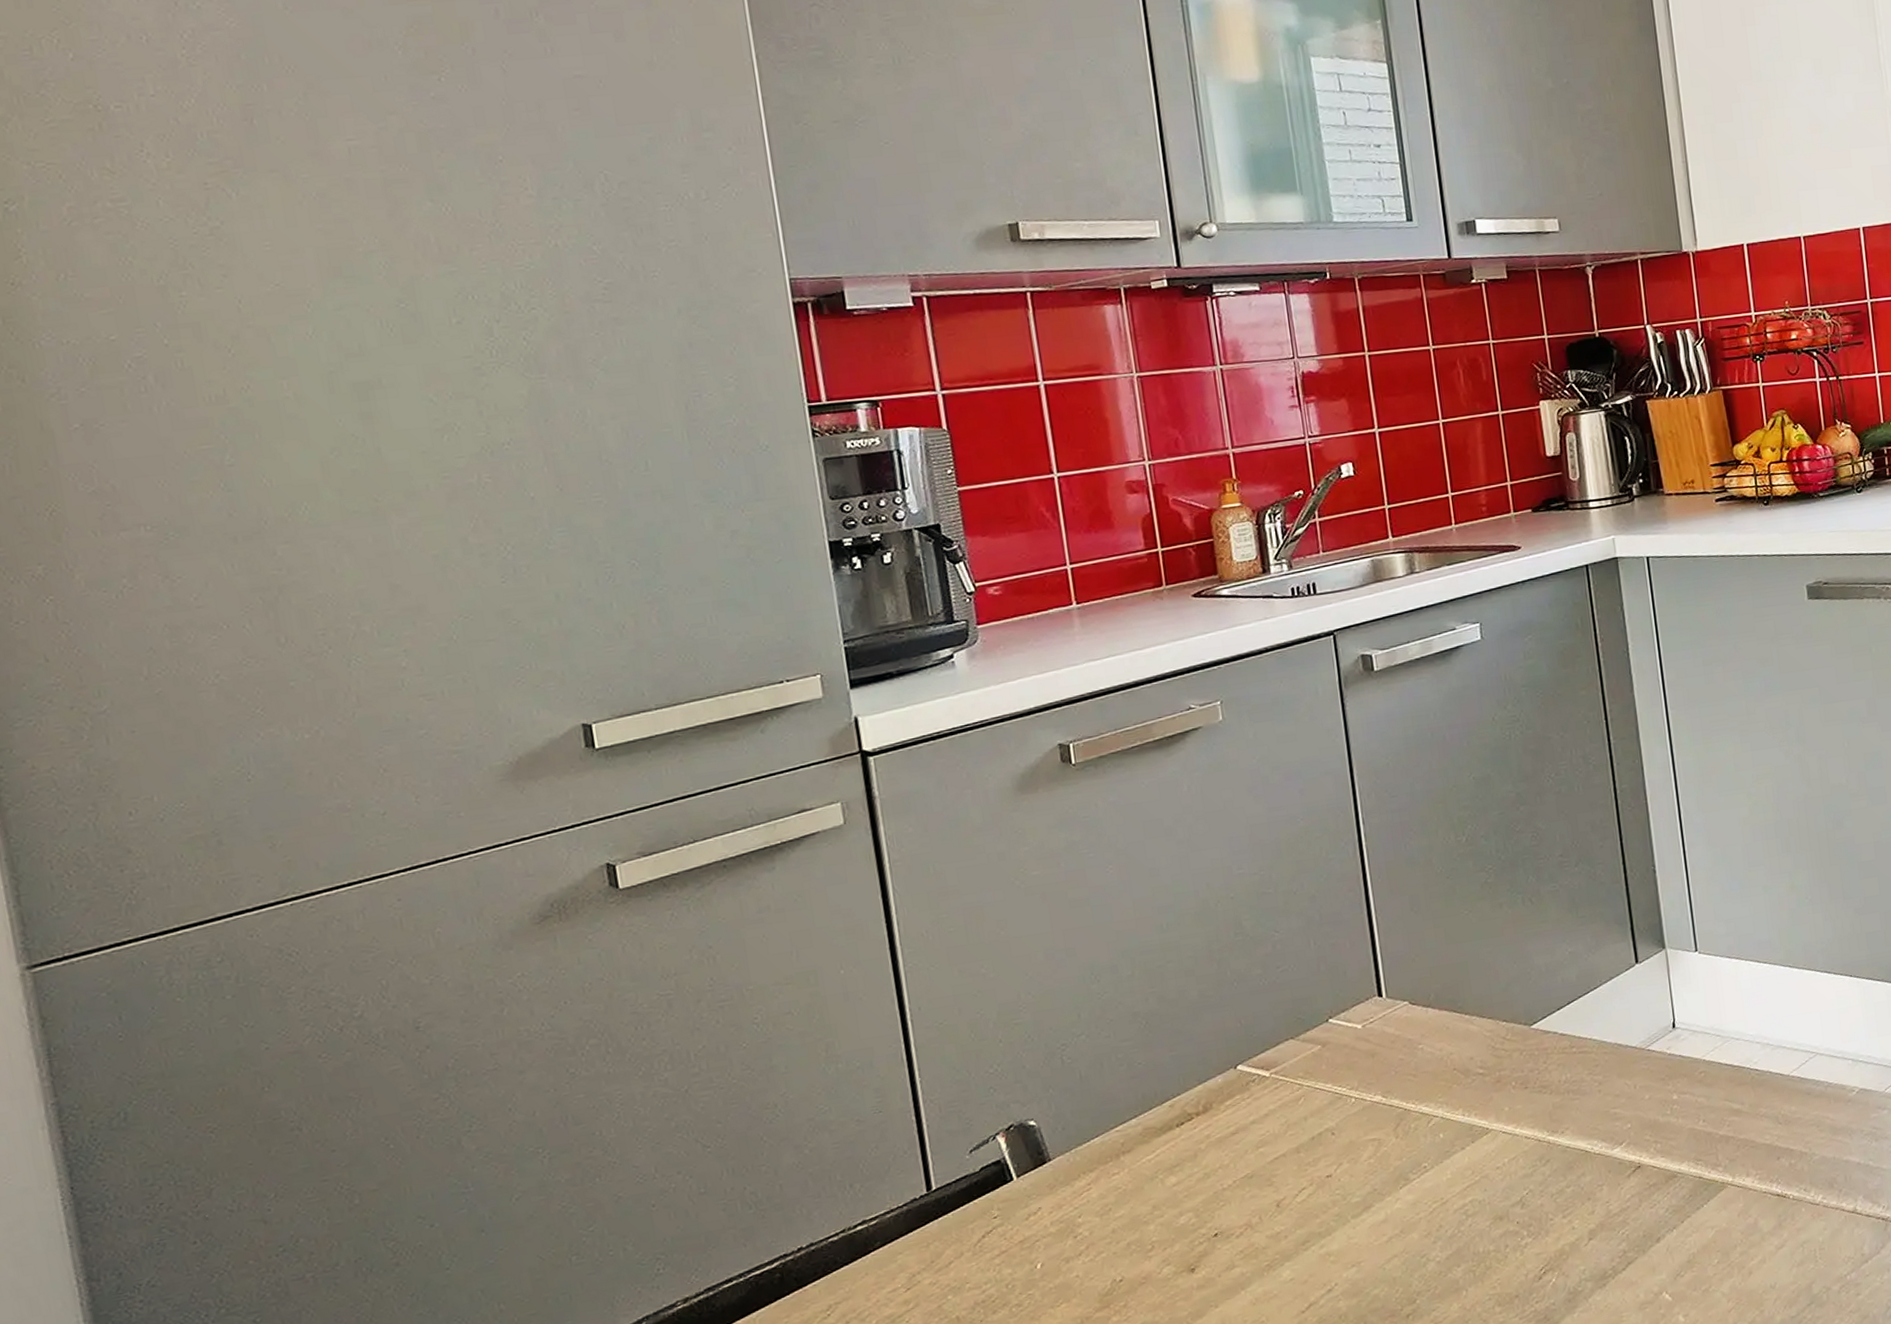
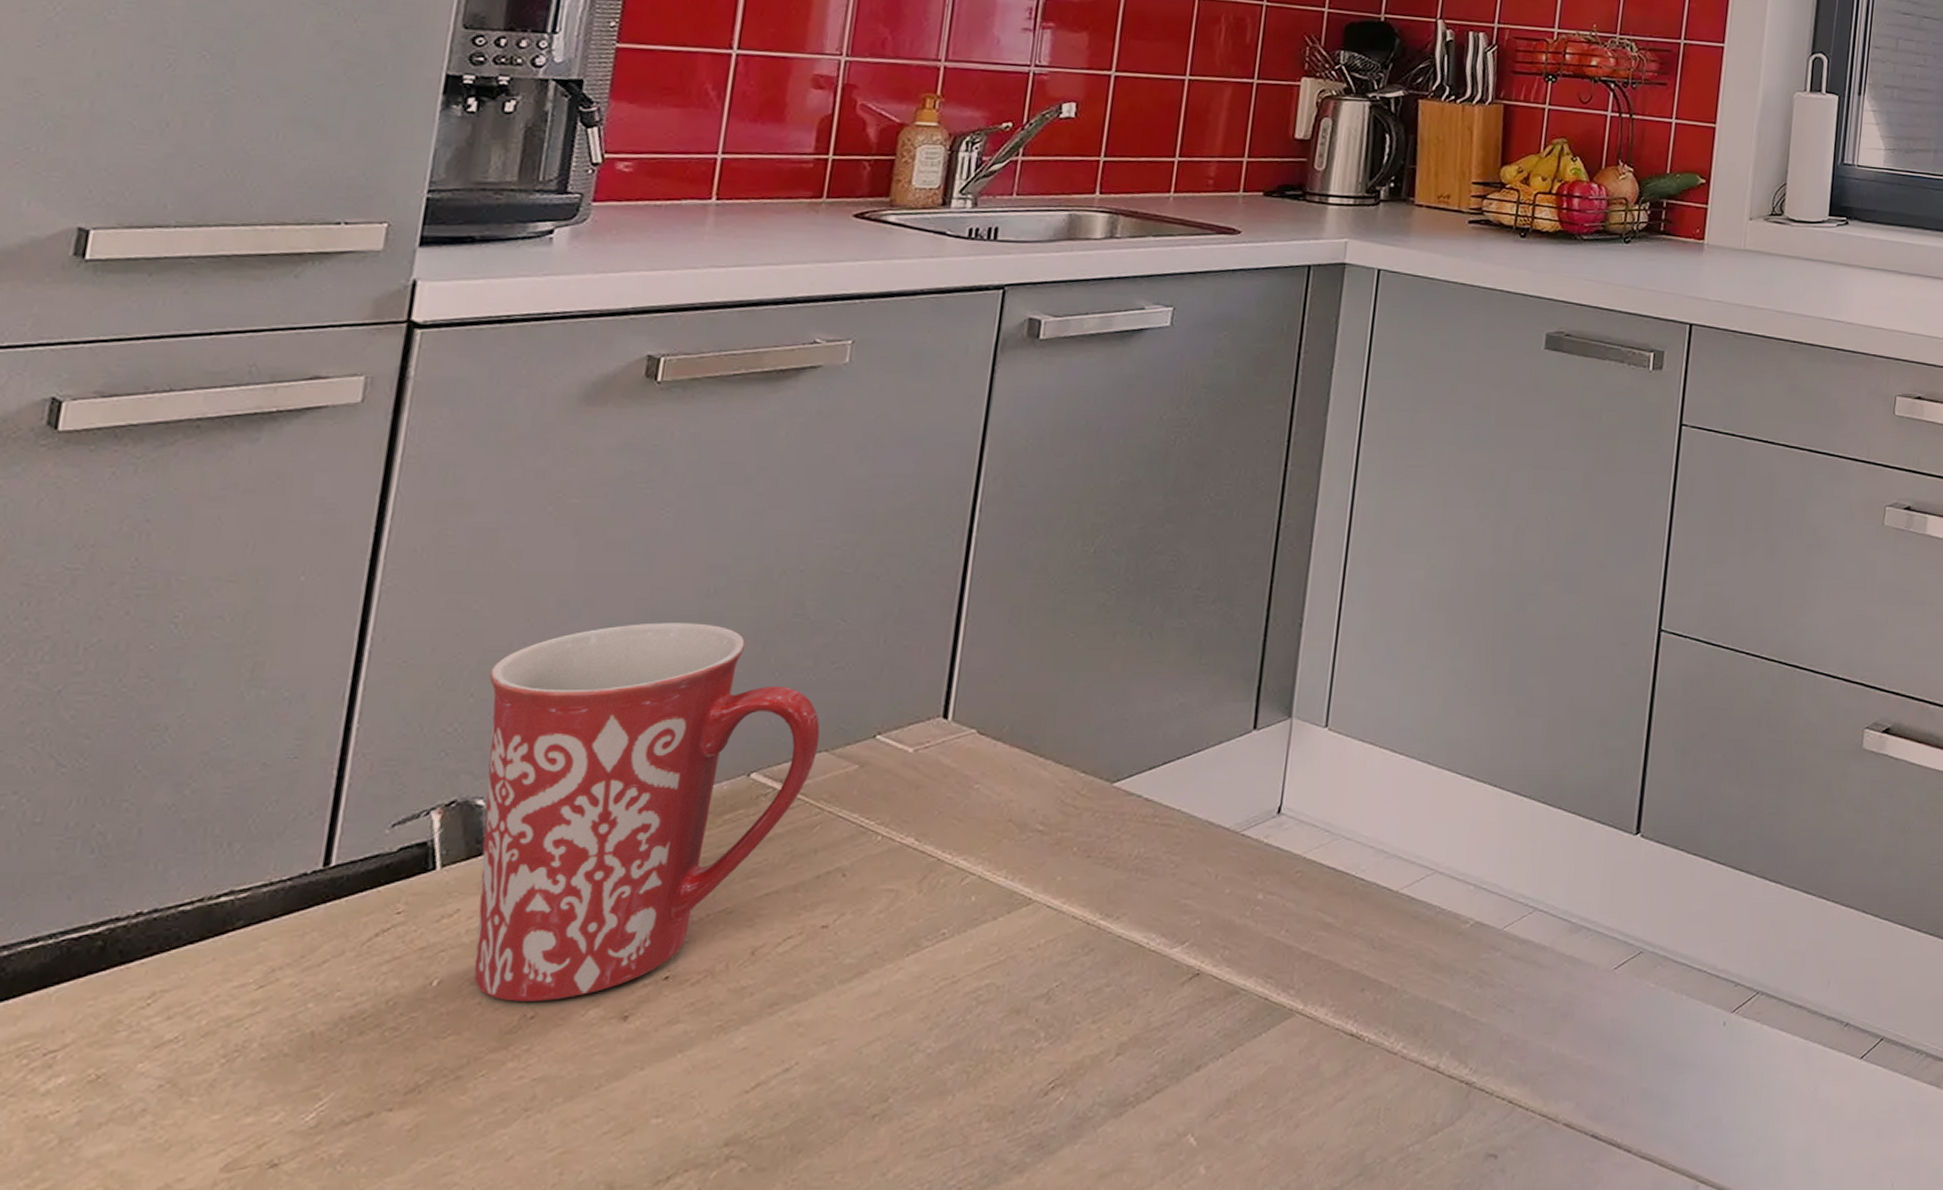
mug: none [1009,953,1285,1271] -> present [474,622,820,1002]

